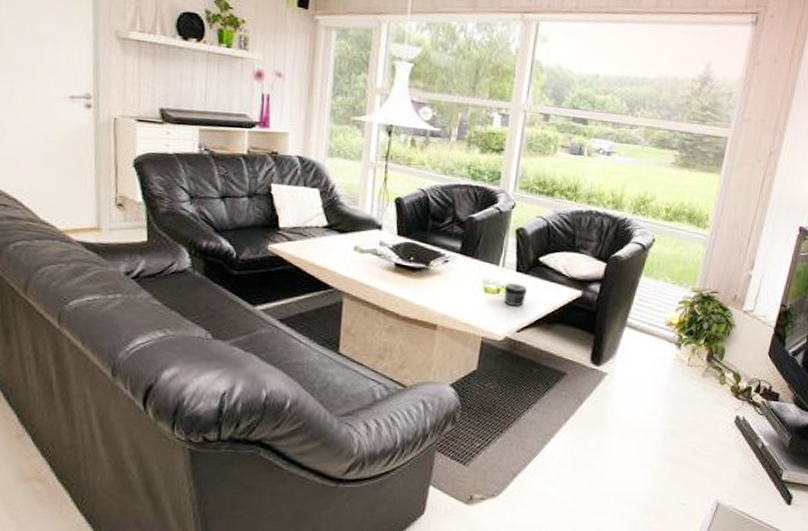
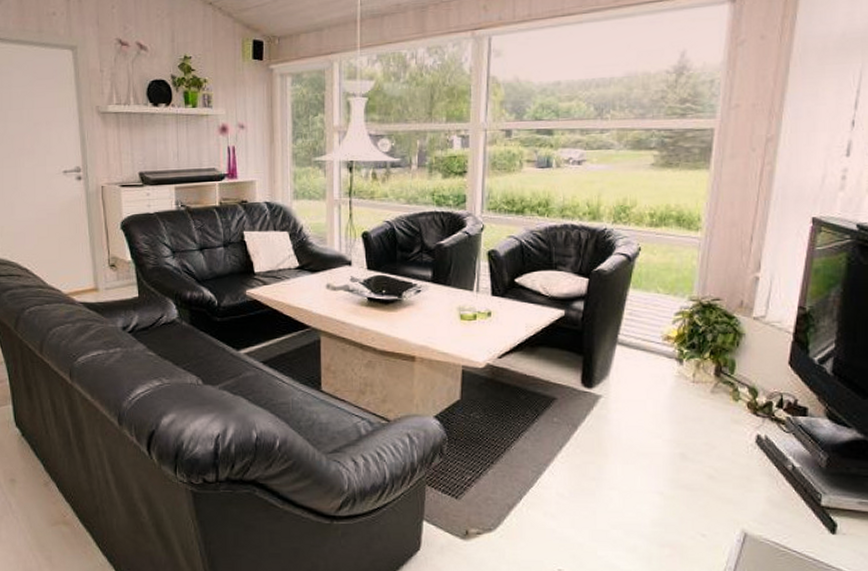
jar: present [504,283,527,307] -> none [481,308,505,332]

